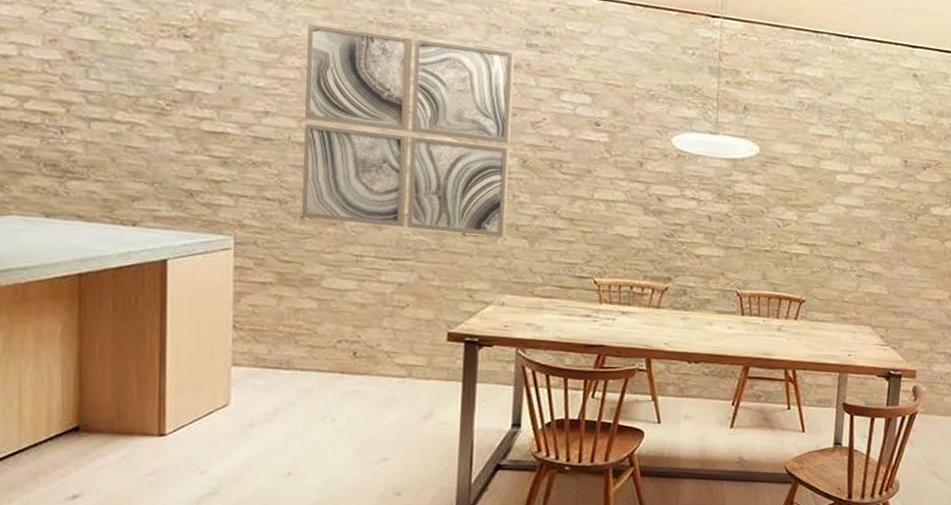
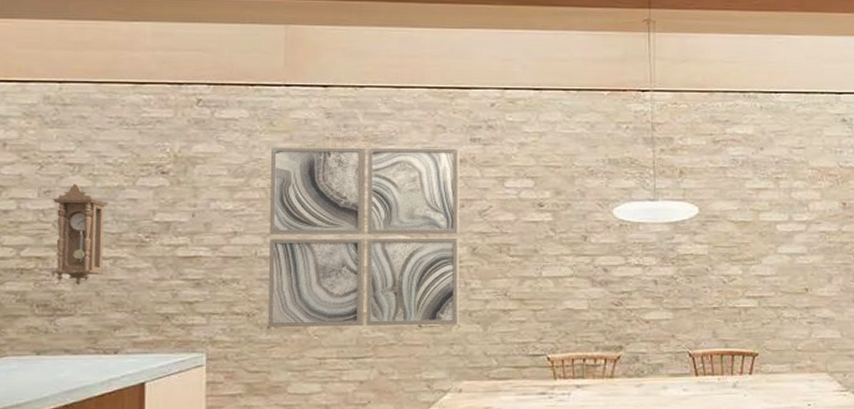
pendulum clock: none [60,35,124,149] -> present [52,183,109,286]

